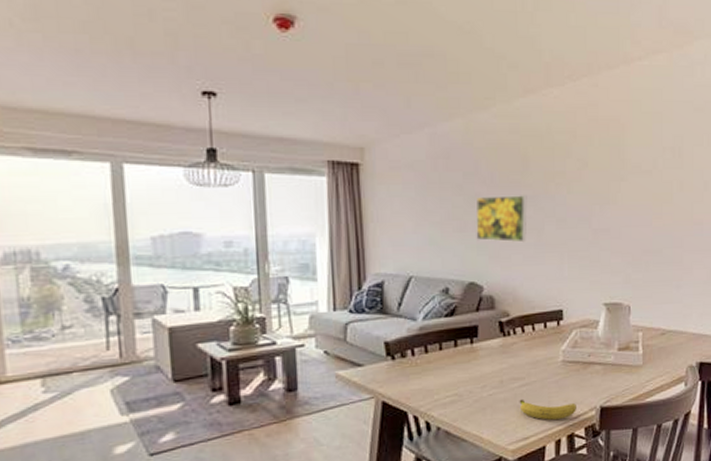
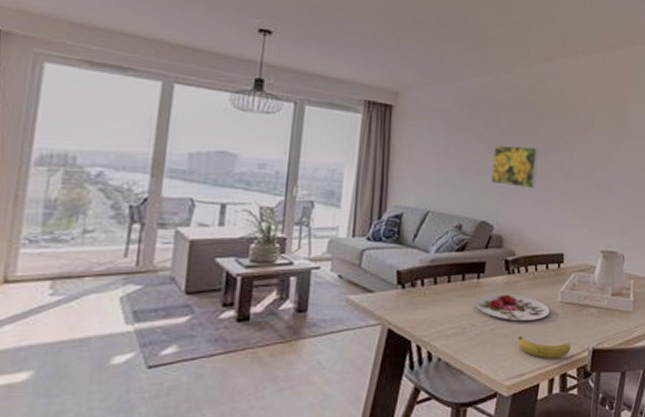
plate: none [471,357,552,384] -> present [476,294,550,320]

